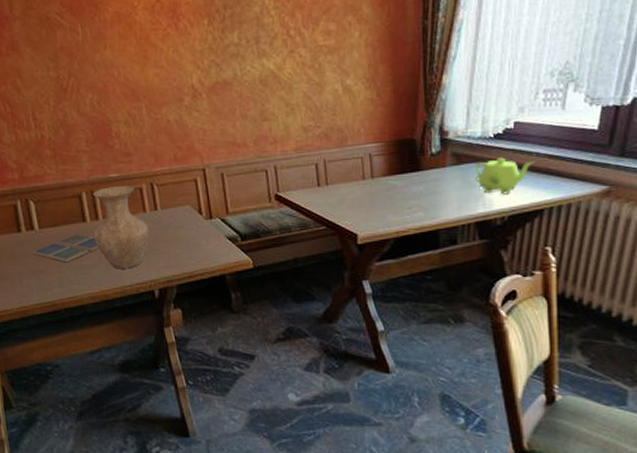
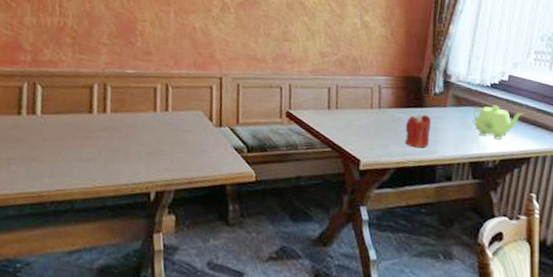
drink coaster: present [33,234,99,263] -> none [29,124,101,153]
vase: present [93,185,149,269] -> none [97,81,156,167]
candle: none [402,178,430,215] -> present [405,113,431,148]

